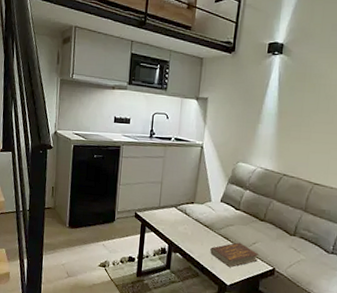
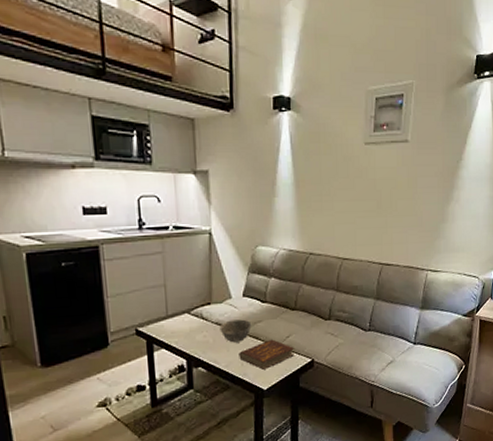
bowl: none [198,219,225,240] -> present [219,319,252,343]

